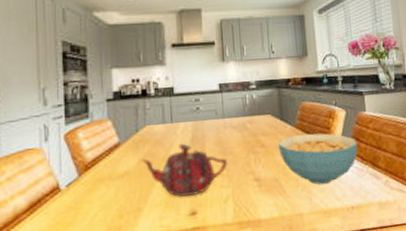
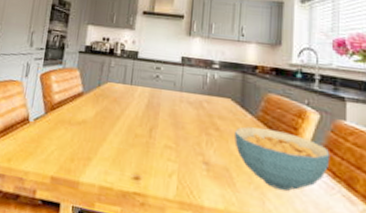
teapot: present [142,143,227,197] -> none [99,106,178,161]

